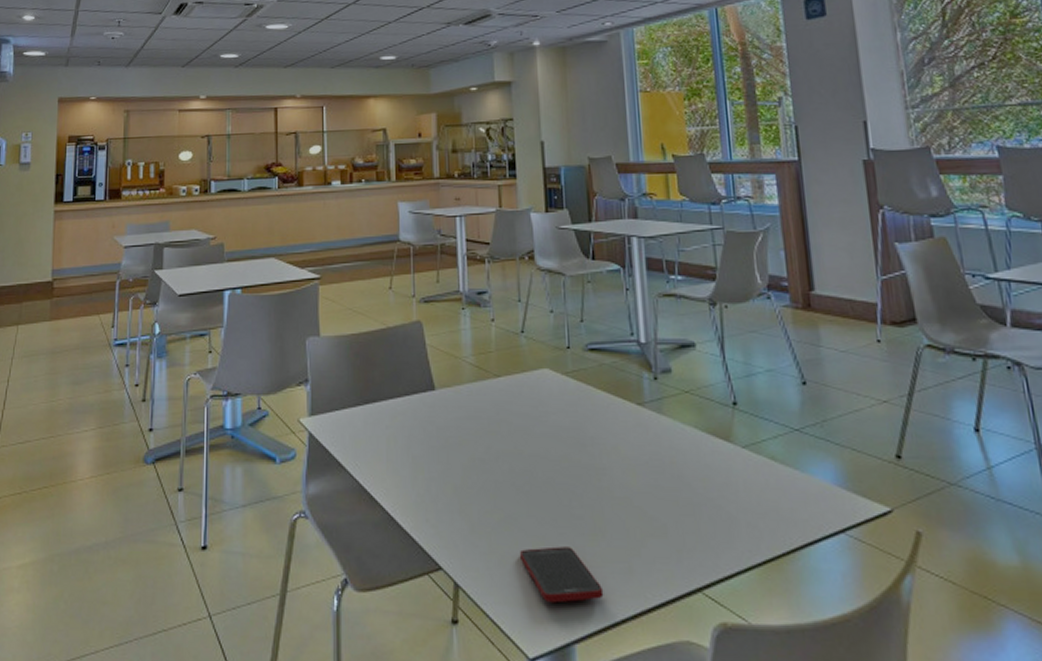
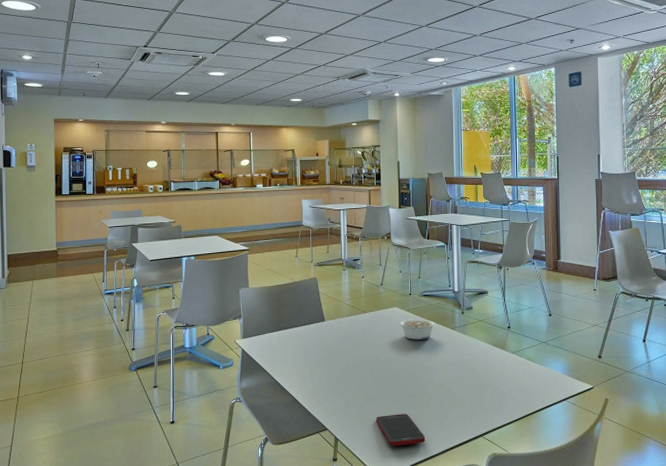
legume: none [552,388,613,422] -> present [399,319,436,340]

